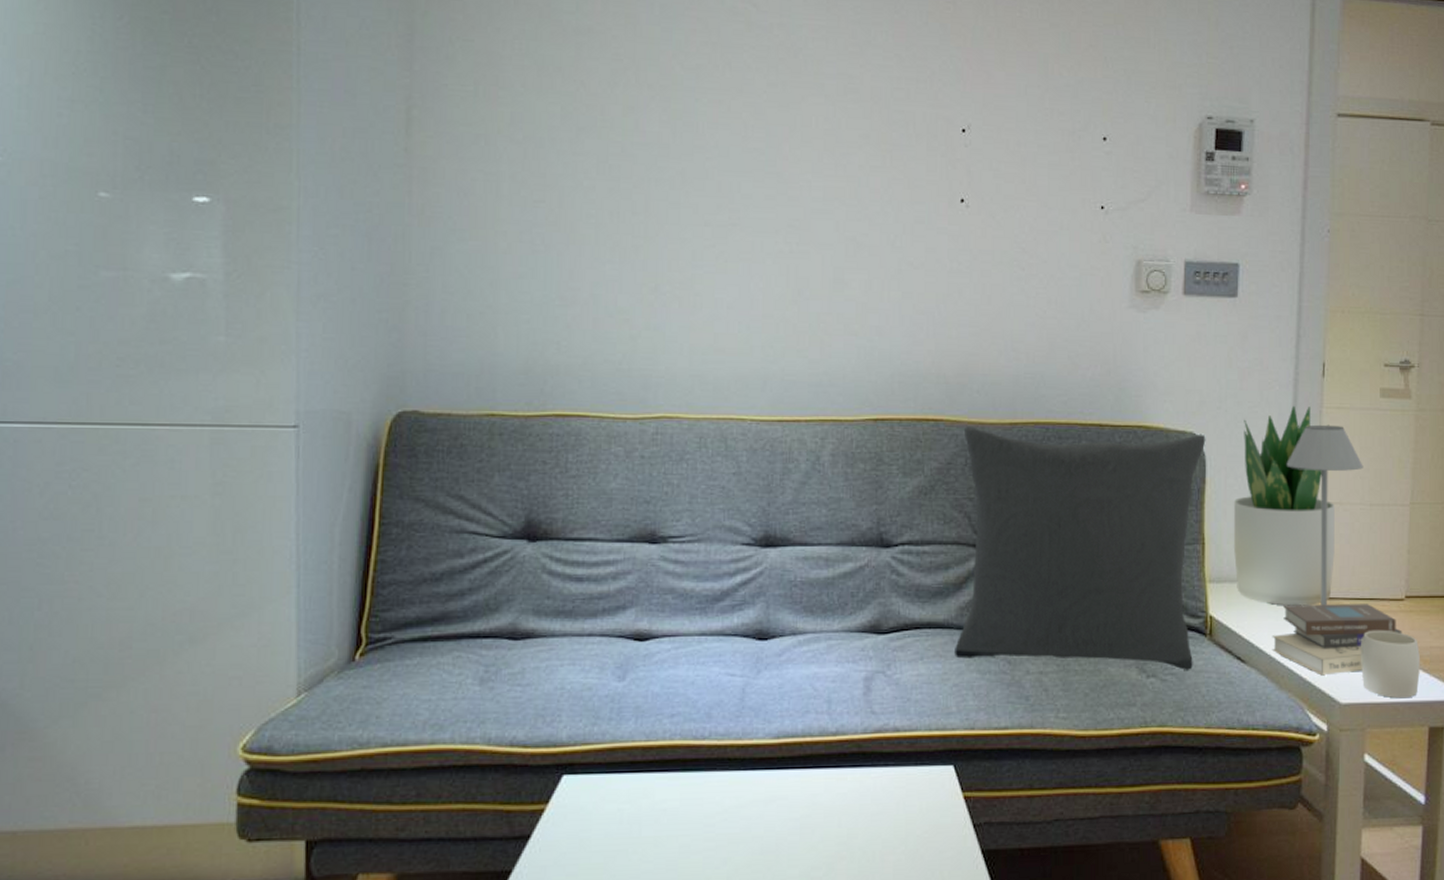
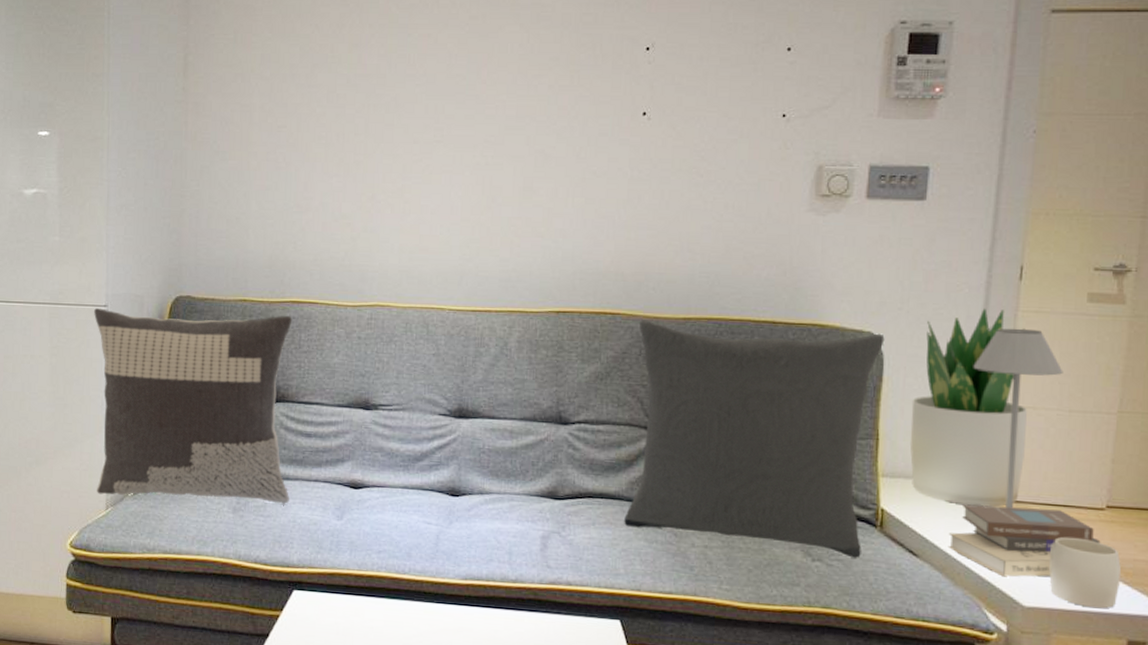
pillow: none [278,430,557,677] -> present [94,308,293,504]

